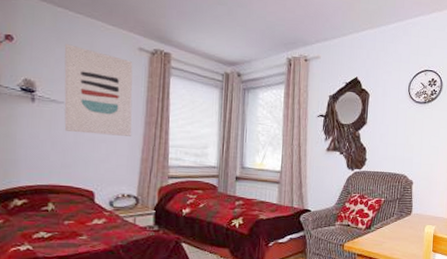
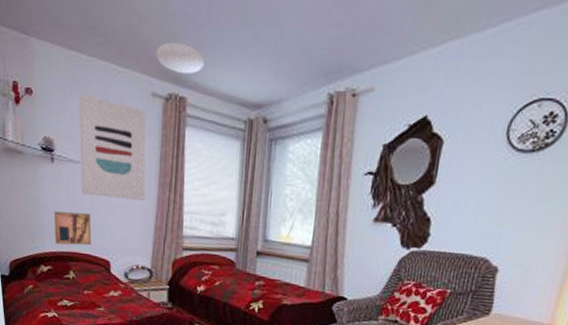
wall art: none [32,147,75,179] -> present [53,211,92,246]
ceiling light: none [142,9,187,36] -> present [155,41,205,74]

